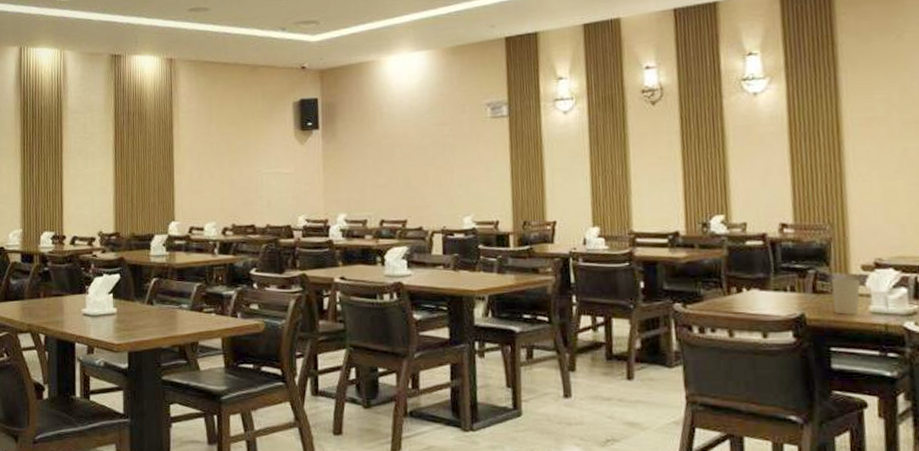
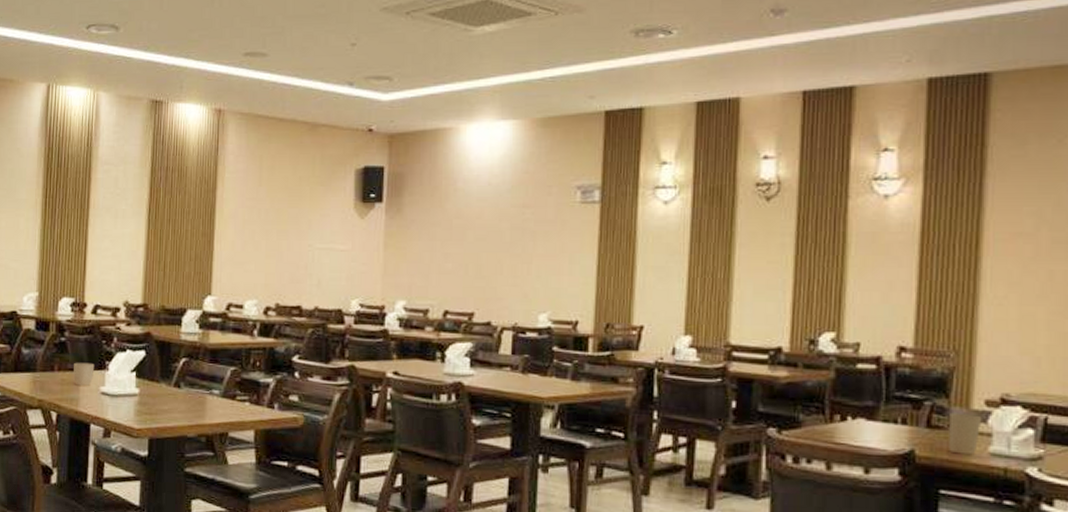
cup: none [57,288,76,310] -> present [74,362,95,387]

